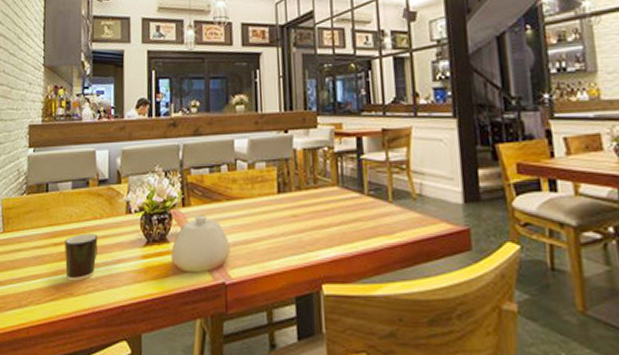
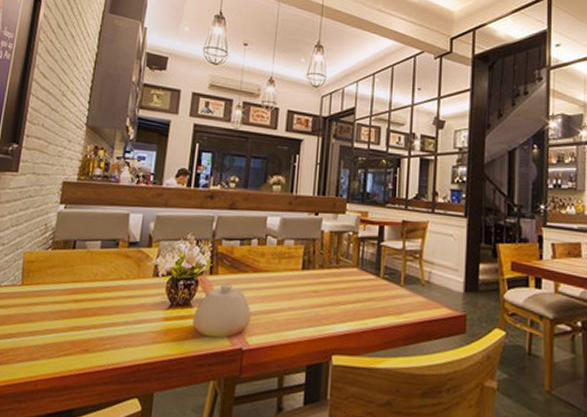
mug: present [65,233,98,281] -> none [83,292,122,338]

